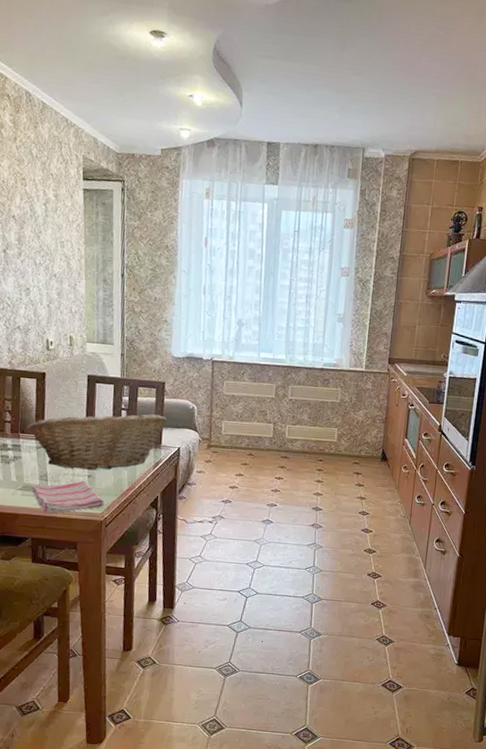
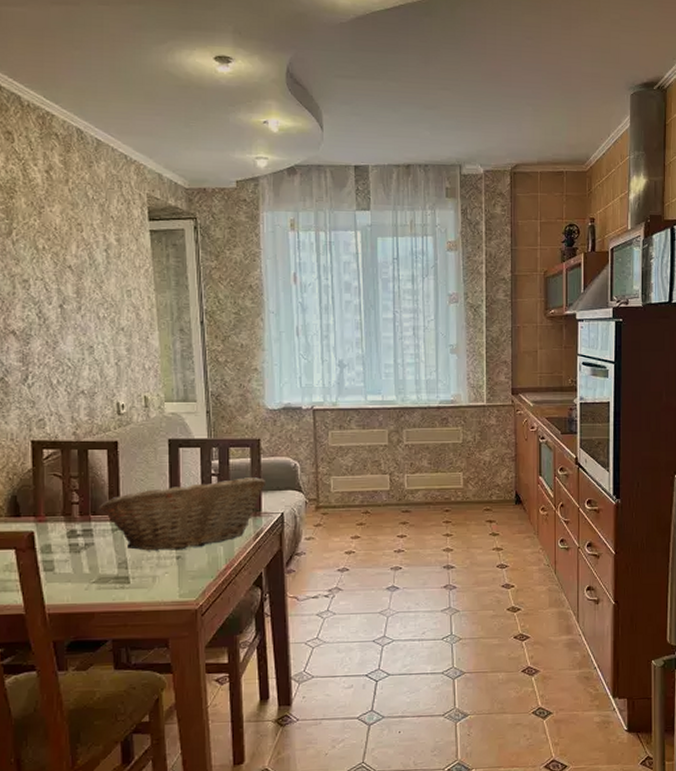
dish towel: present [31,481,104,514] -> none [108,564,198,609]

